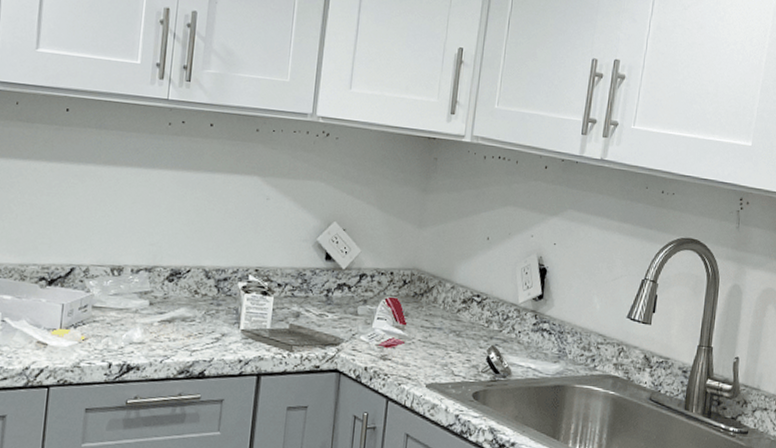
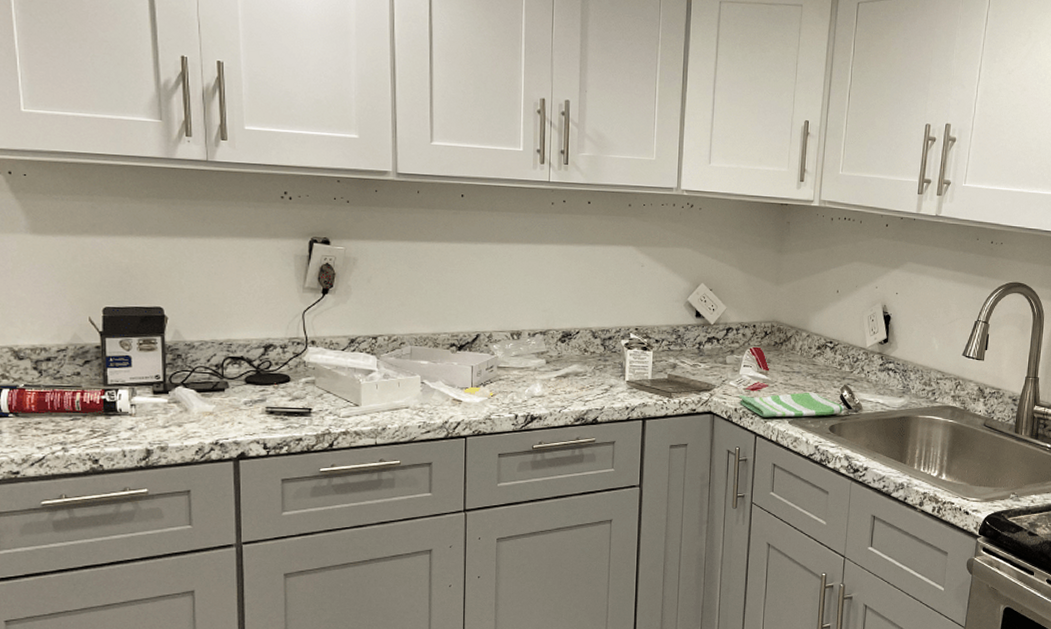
dish towel: none [370,351,492,381] -> present [739,392,845,417]

